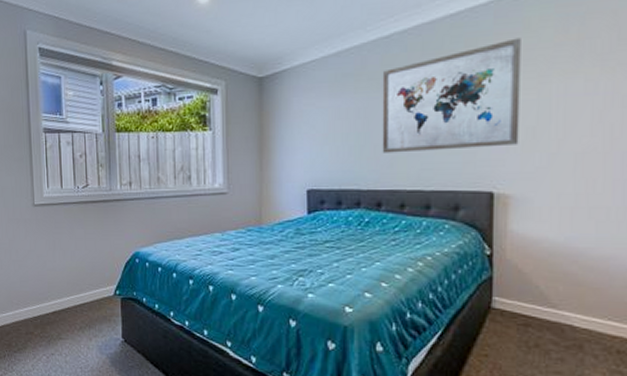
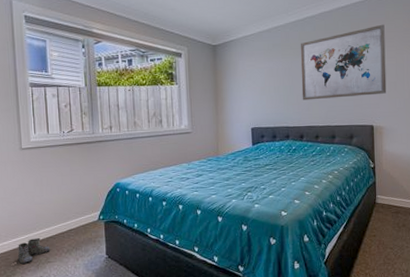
boots: none [29,309,62,338] -> present [17,238,51,264]

